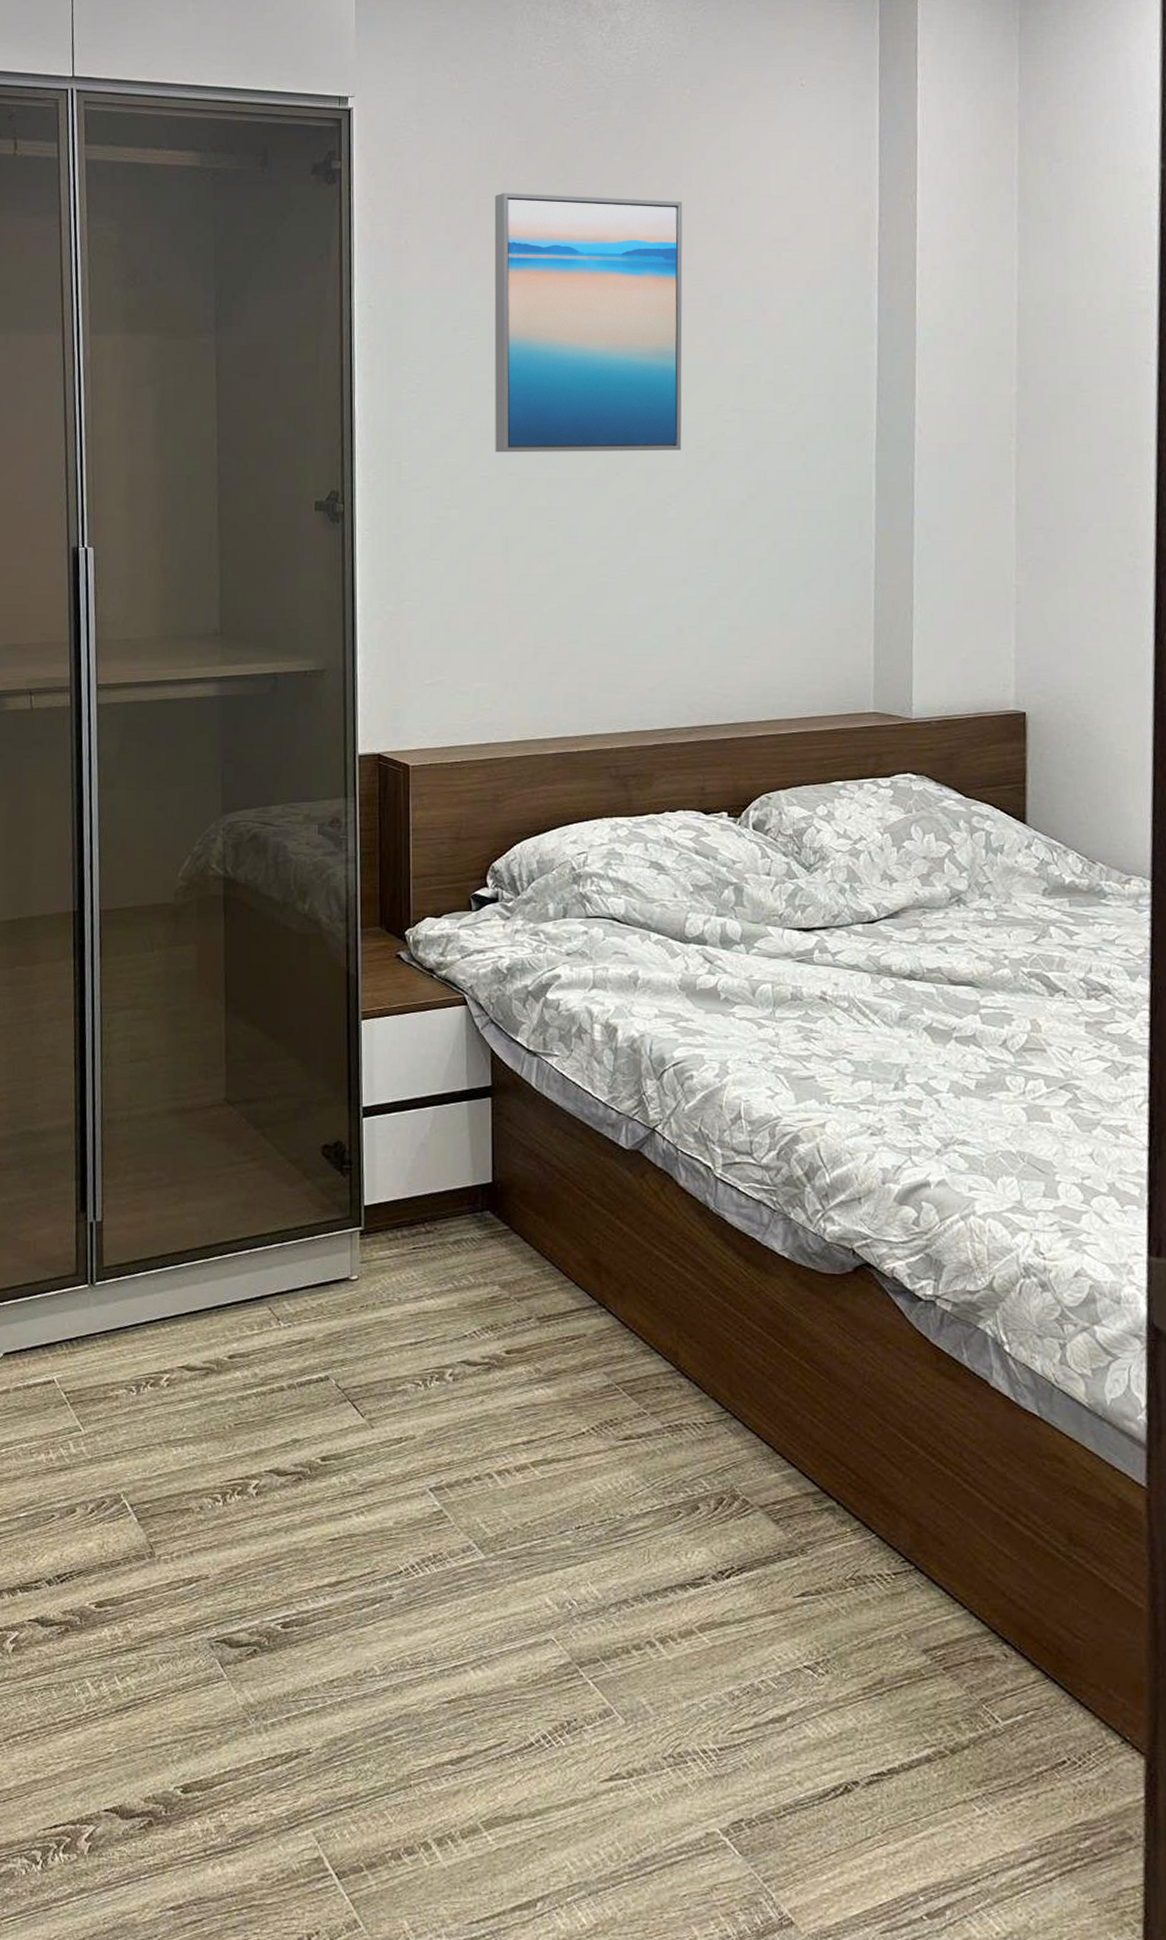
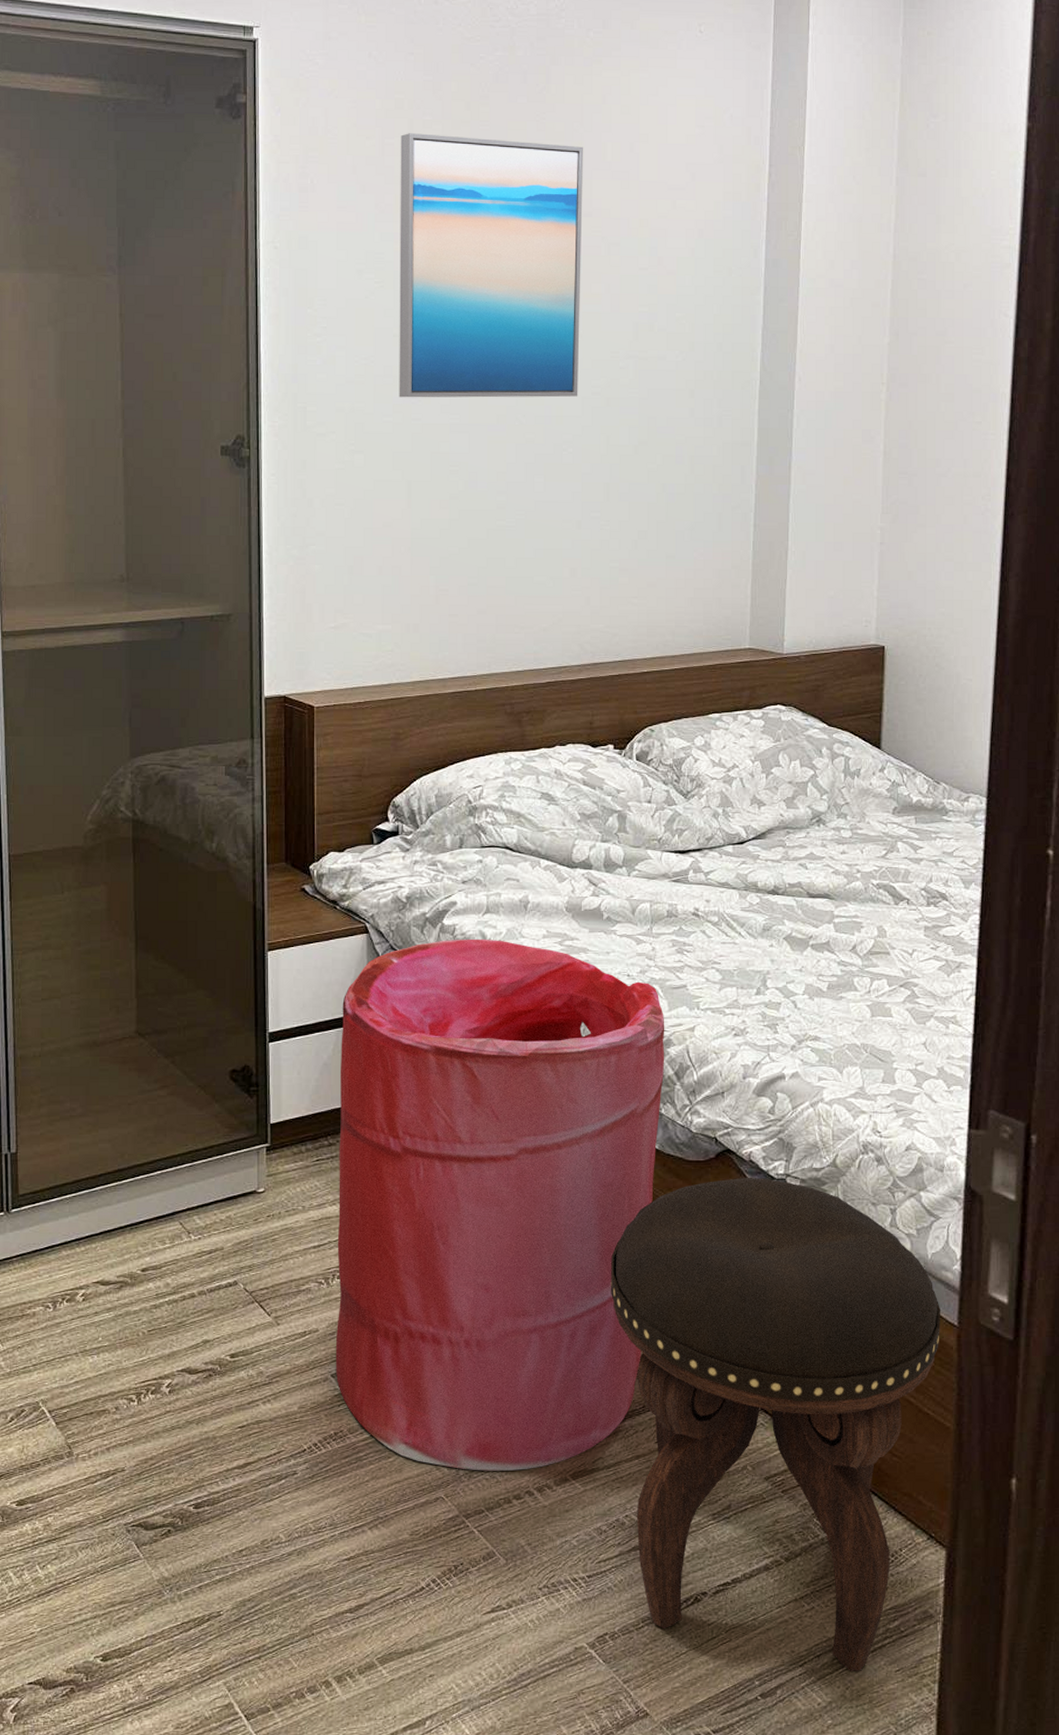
laundry hamper: none [434,1015,793,1616] -> present [335,938,665,1471]
footstool: none [737,1295,1126,1898] -> present [610,1177,940,1671]

